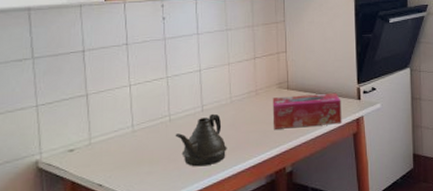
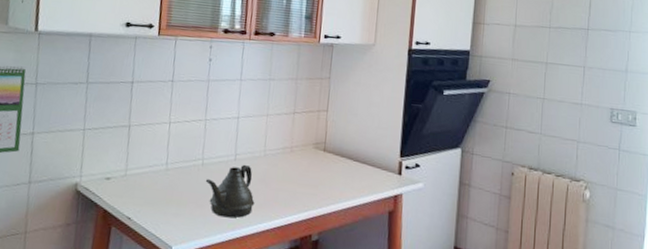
tissue box: present [272,92,342,129] -> none [305,158,380,198]

